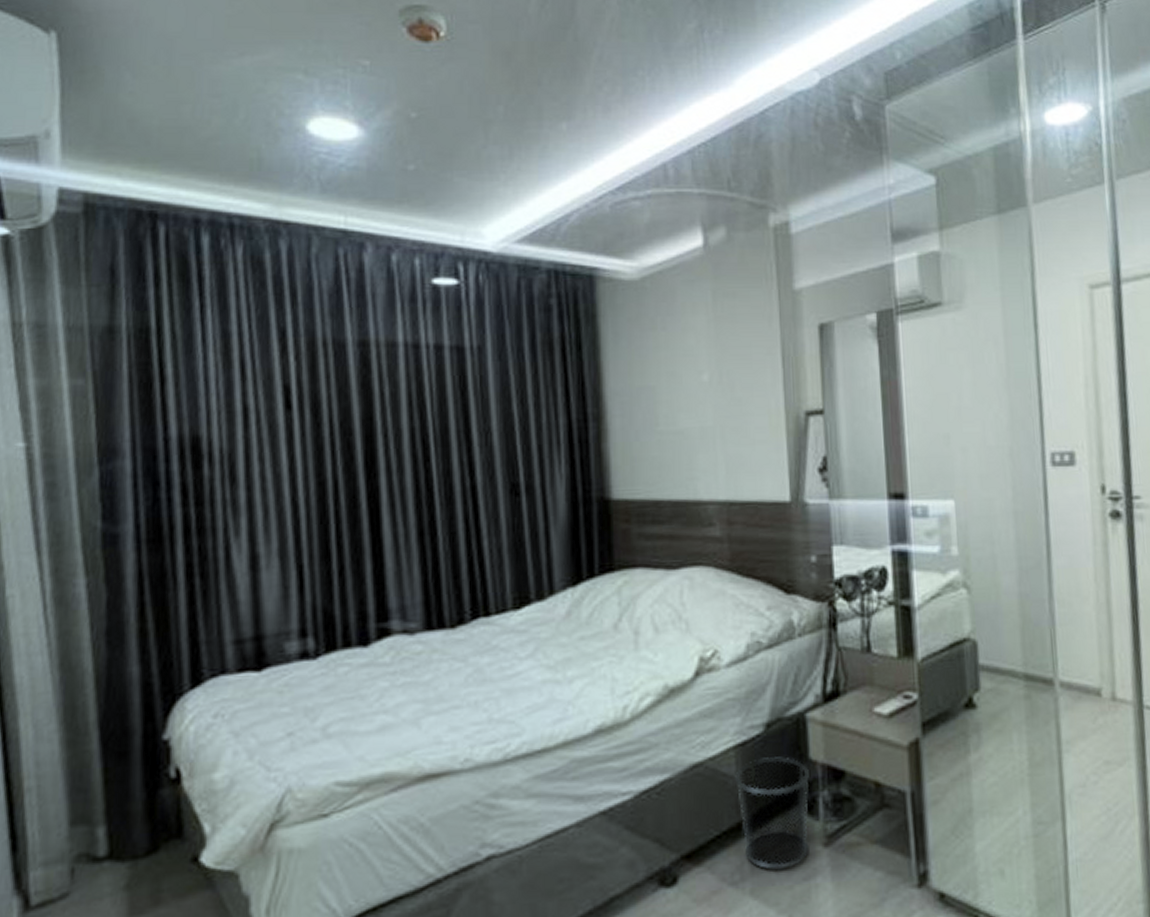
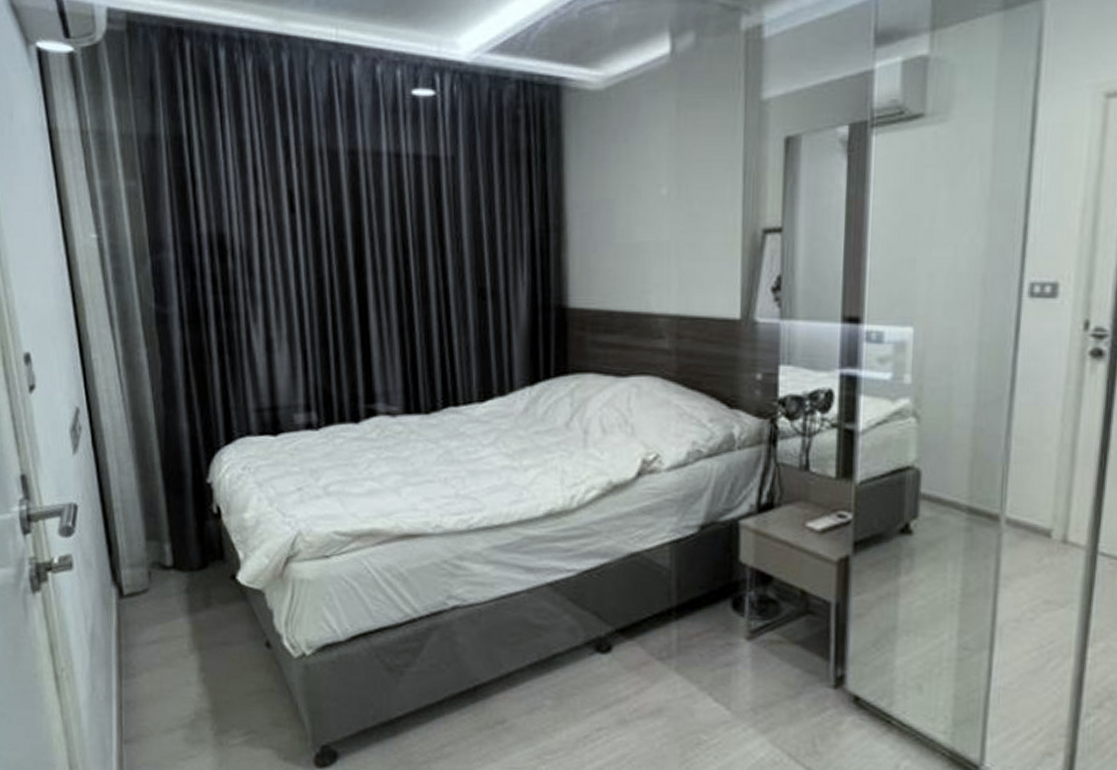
waste bin: present [734,756,809,870] -> none [667,555,738,654]

